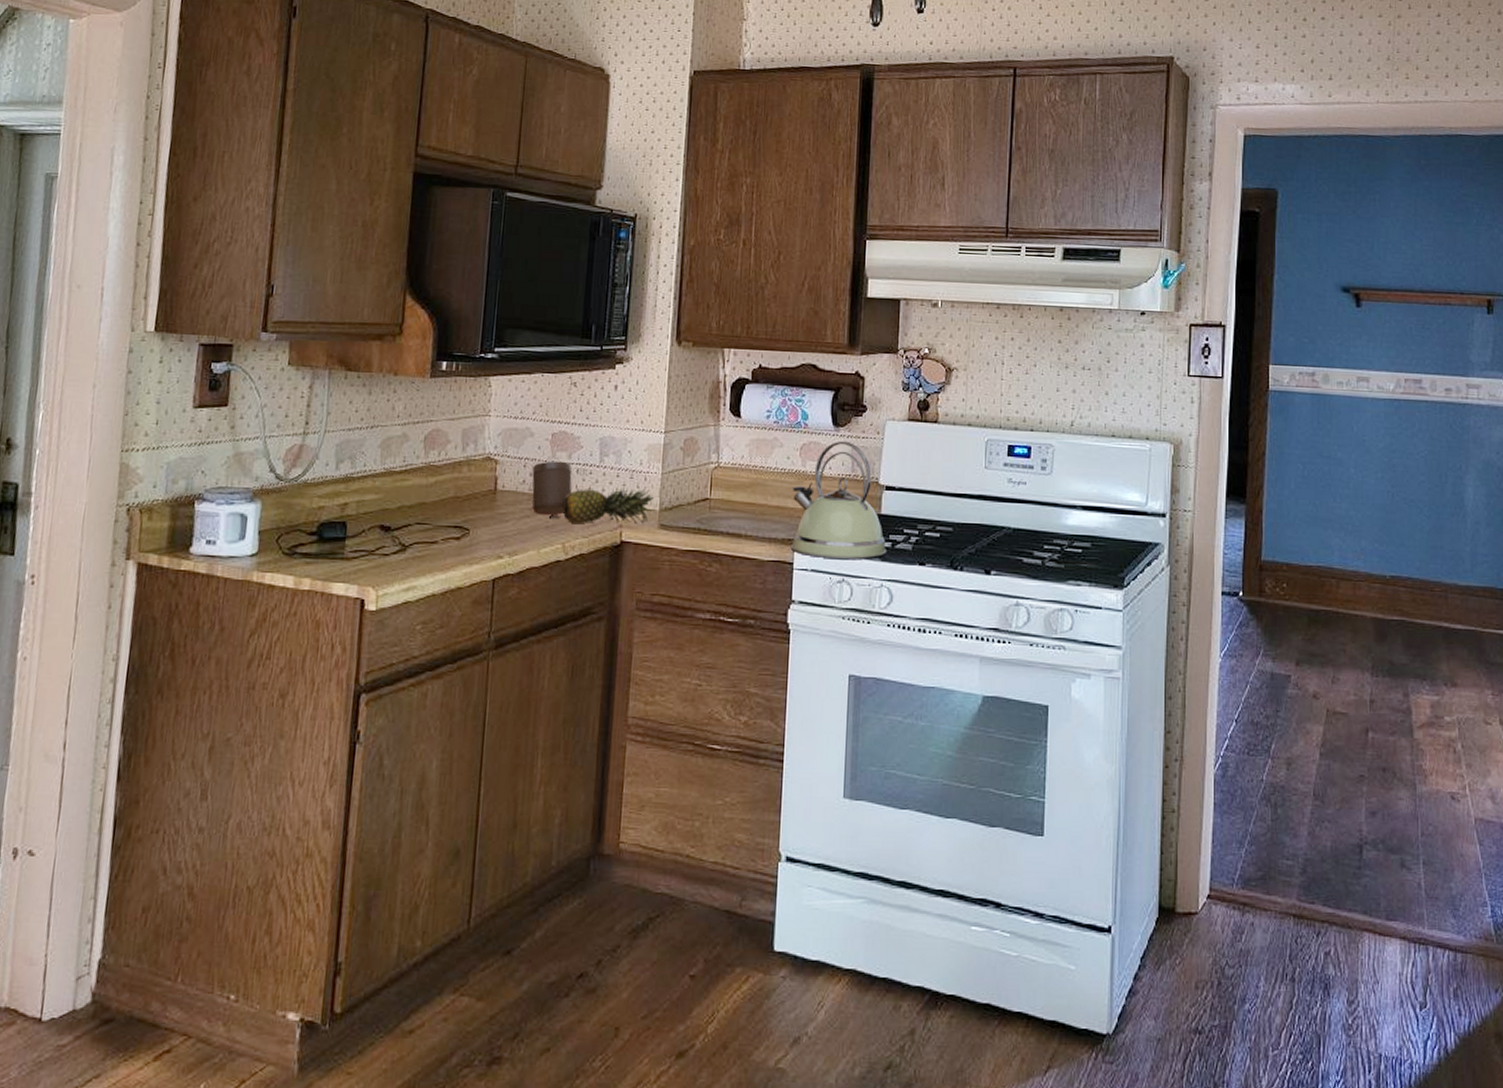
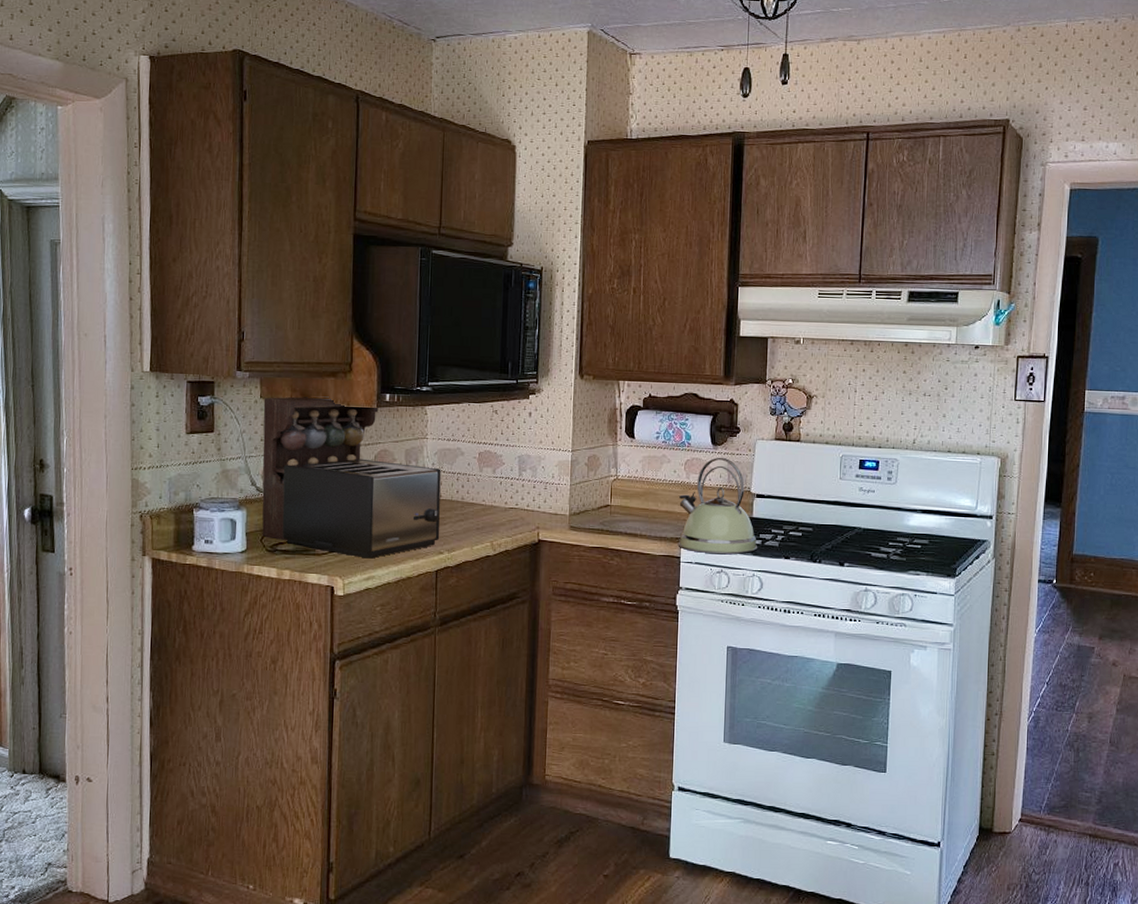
spice rack: none [278,363,433,542] -> present [262,396,379,541]
toaster: none [304,439,505,564] -> present [282,458,441,559]
canister: present [519,456,588,519] -> none [454,471,510,522]
fruit: present [562,487,654,523] -> none [490,496,564,526]

